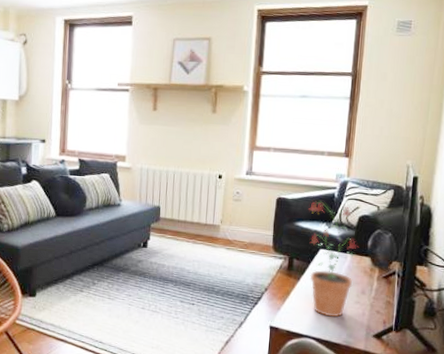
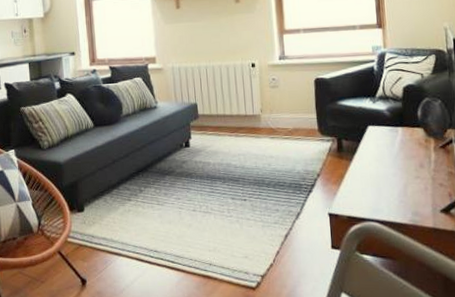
potted plant: present [308,201,359,318] -> none [349,76,409,196]

